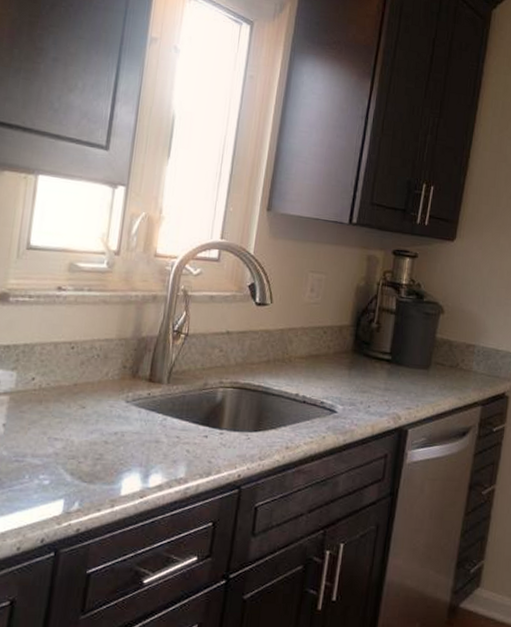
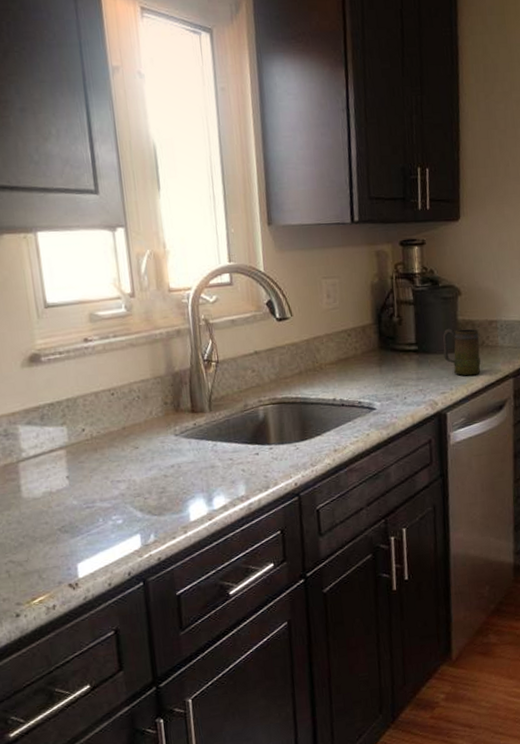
mug: none [415,344,455,396] -> present [443,328,481,376]

